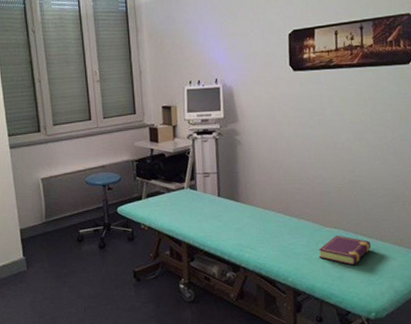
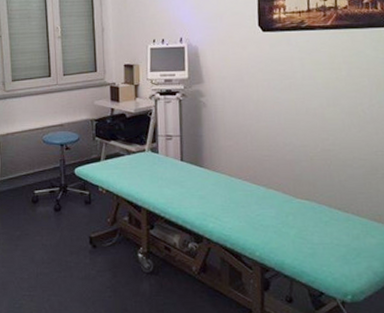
book: present [318,235,372,266] -> none [288,207,347,242]

